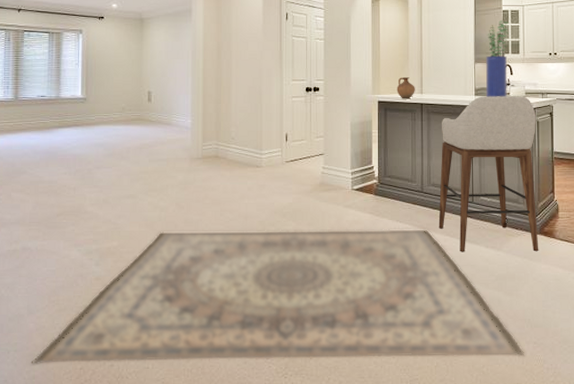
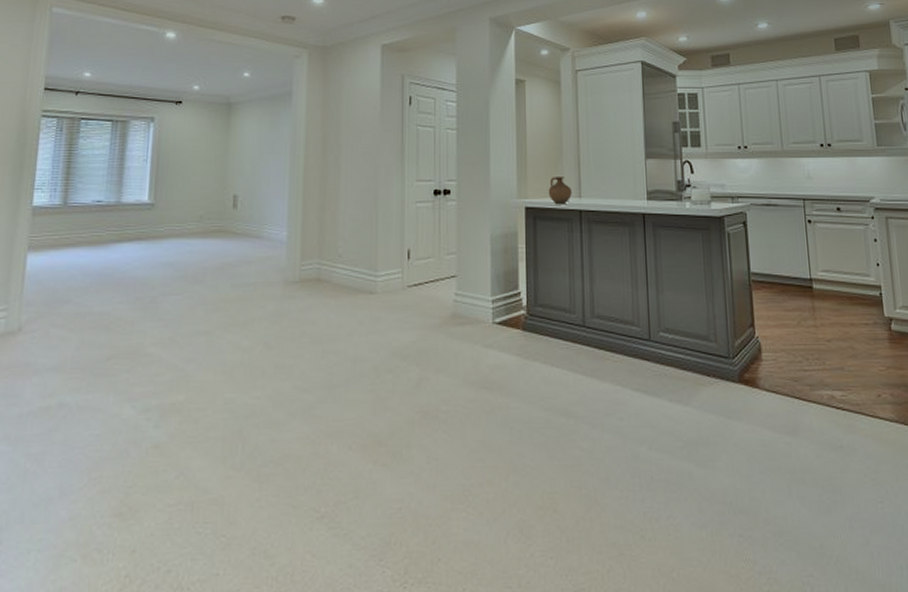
area rug: present [31,228,525,364] -> none [58,375,728,570]
bar stool: present [438,96,539,252] -> none [606,201,739,408]
vase: present [485,17,508,97] -> none [659,102,688,202]

